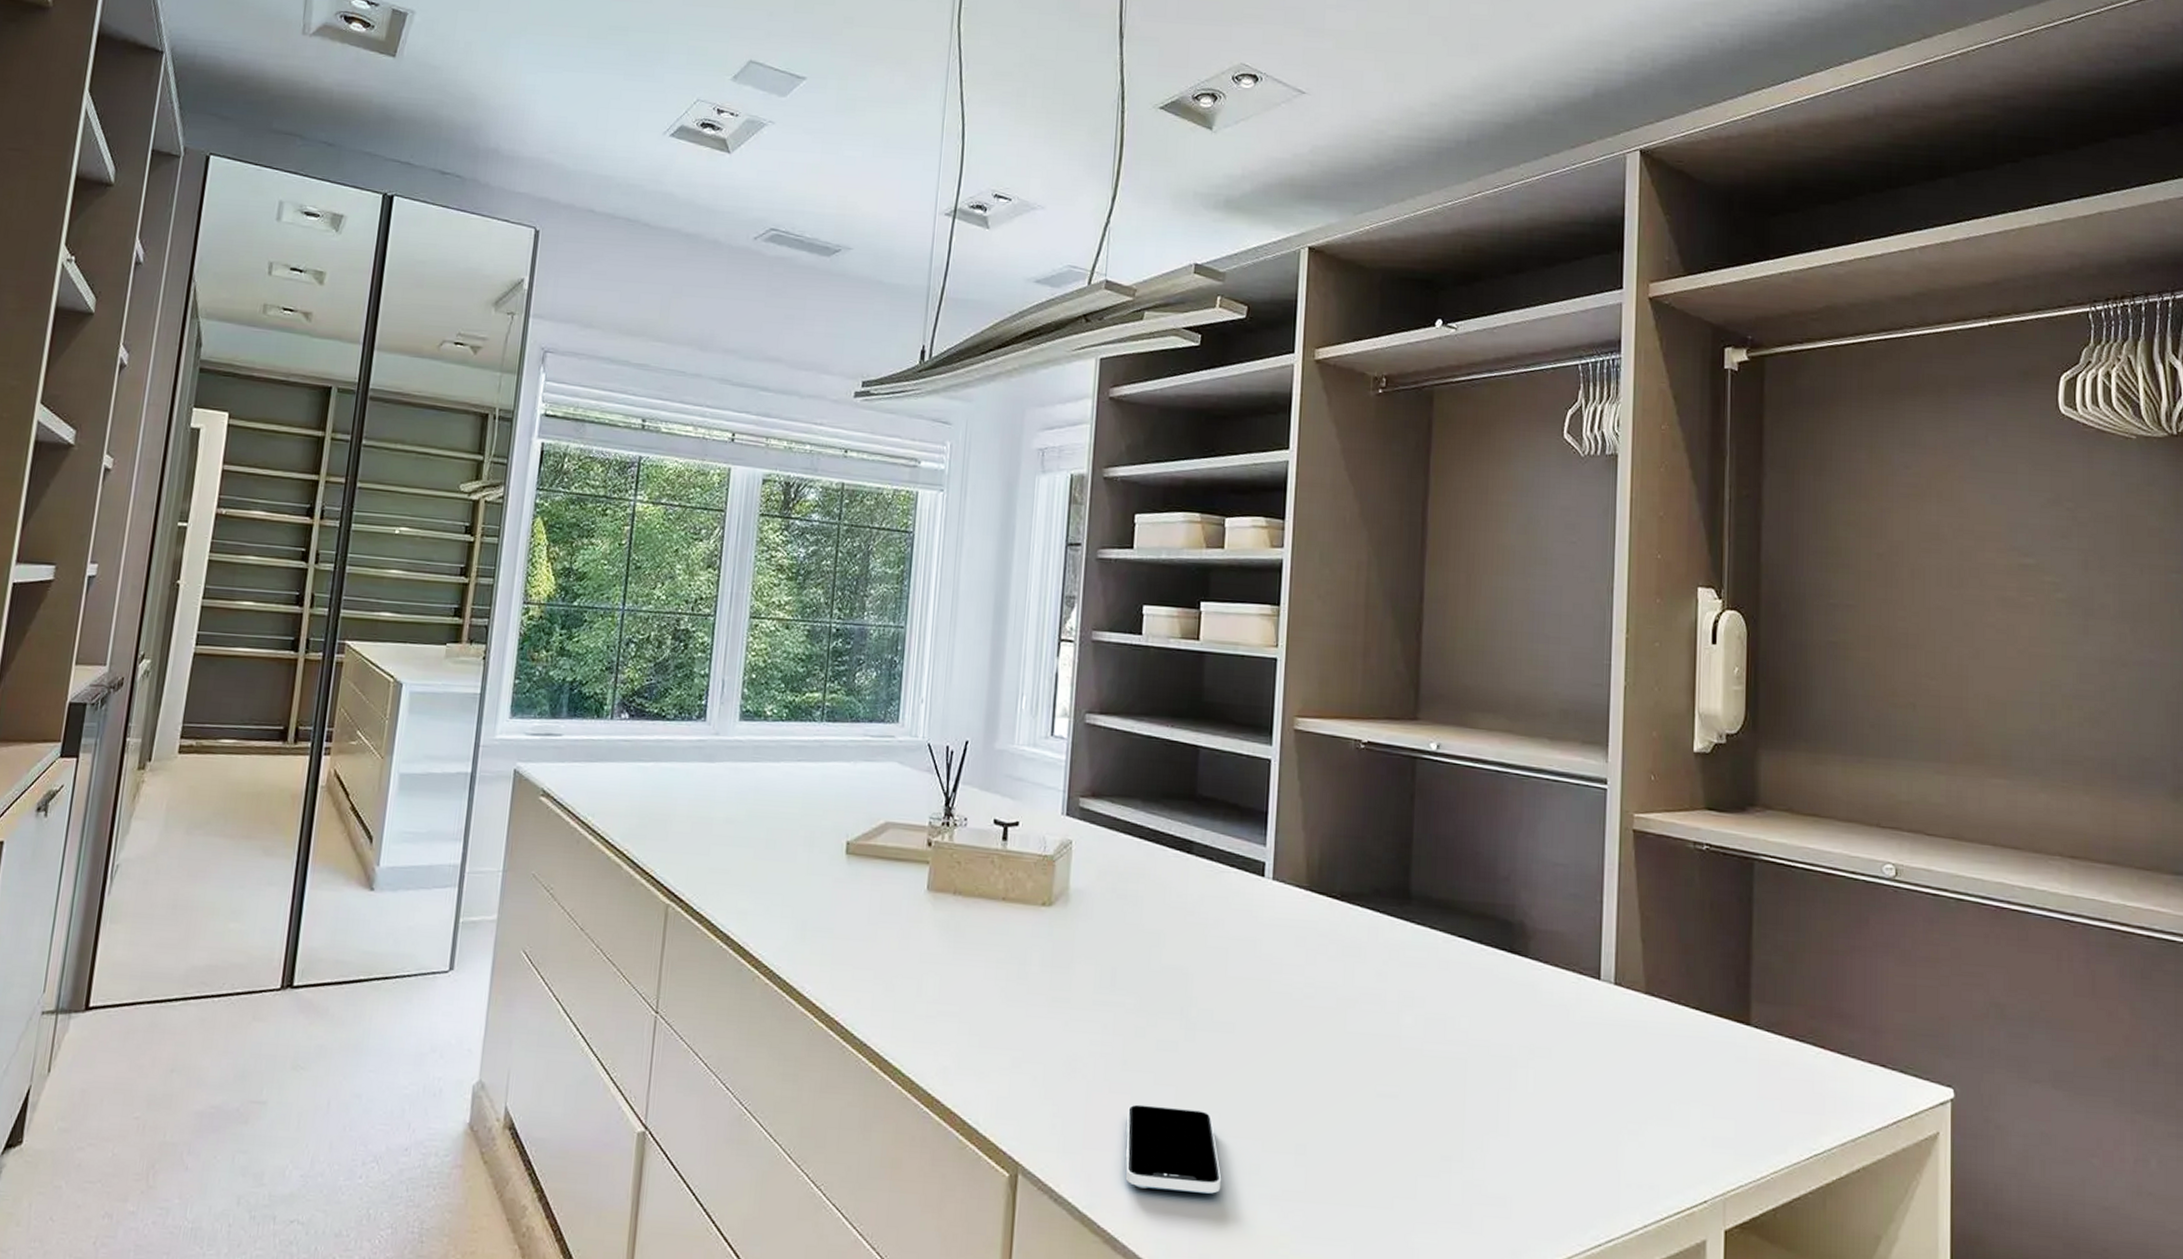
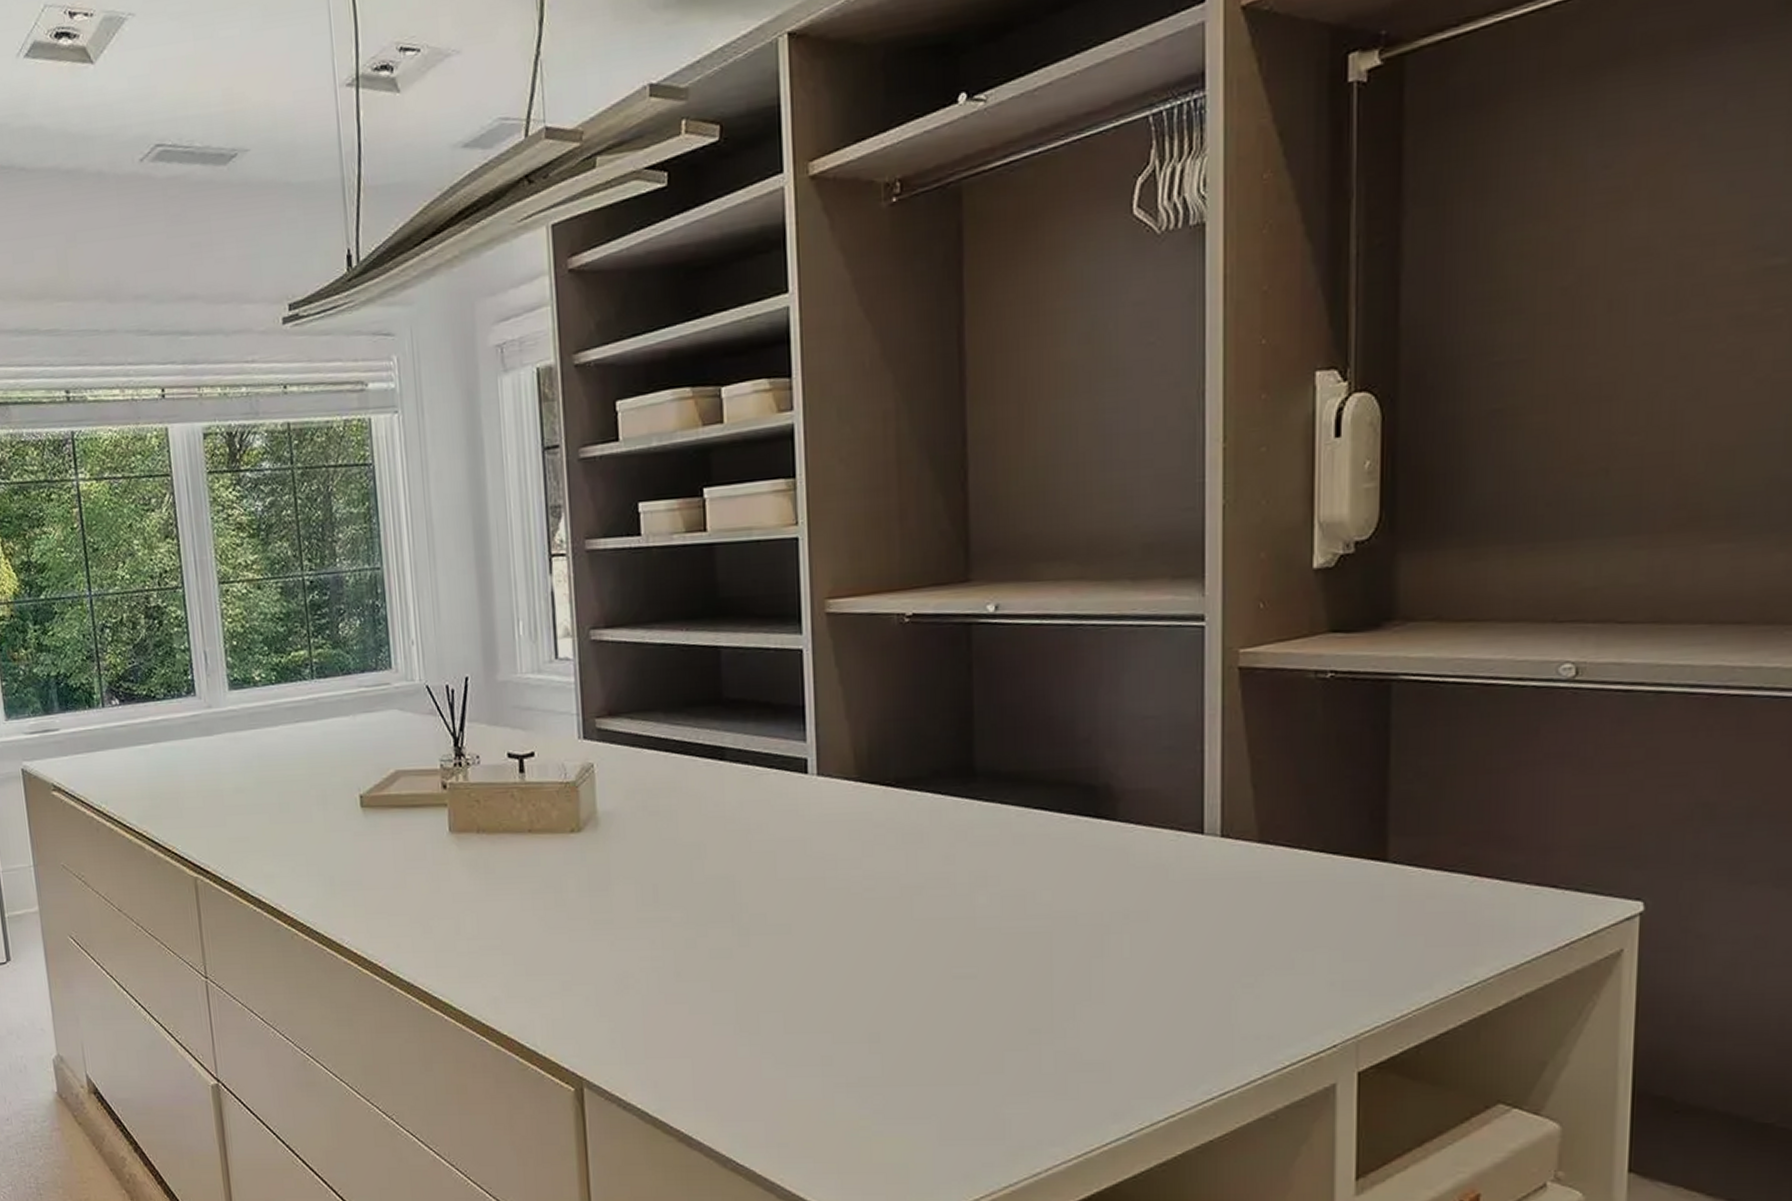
smartphone: present [1125,1104,1222,1194] -> none [687,1011,793,1089]

